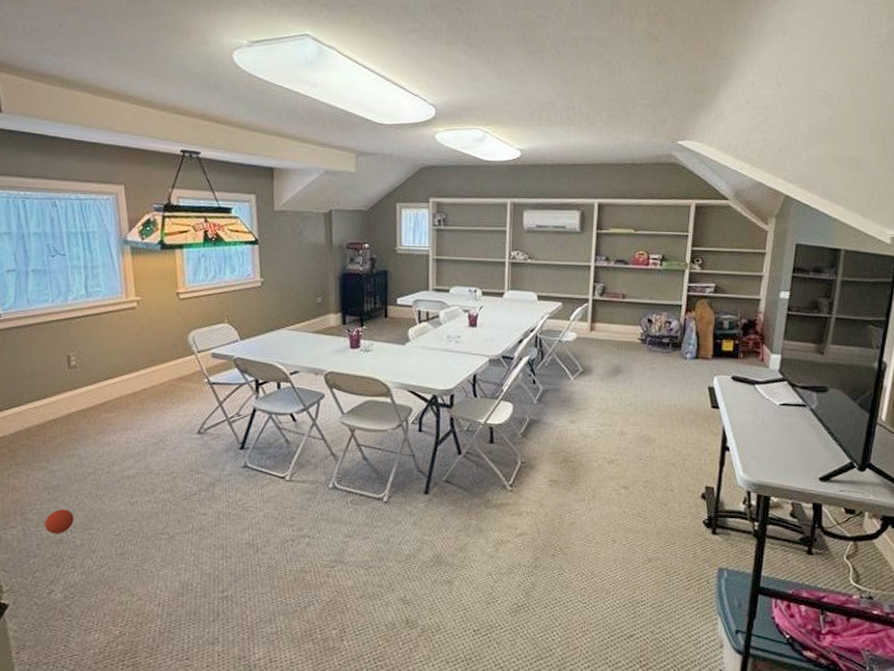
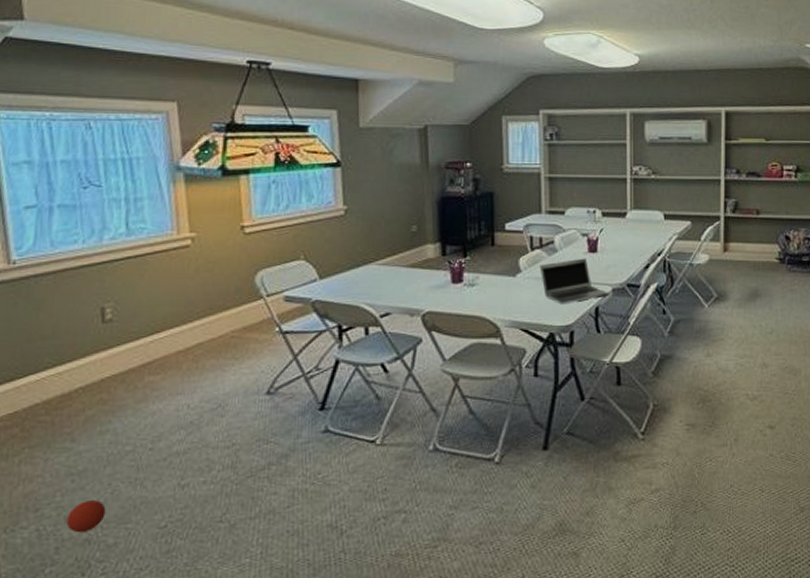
laptop: none [426,331,486,371] -> present [539,258,609,305]

